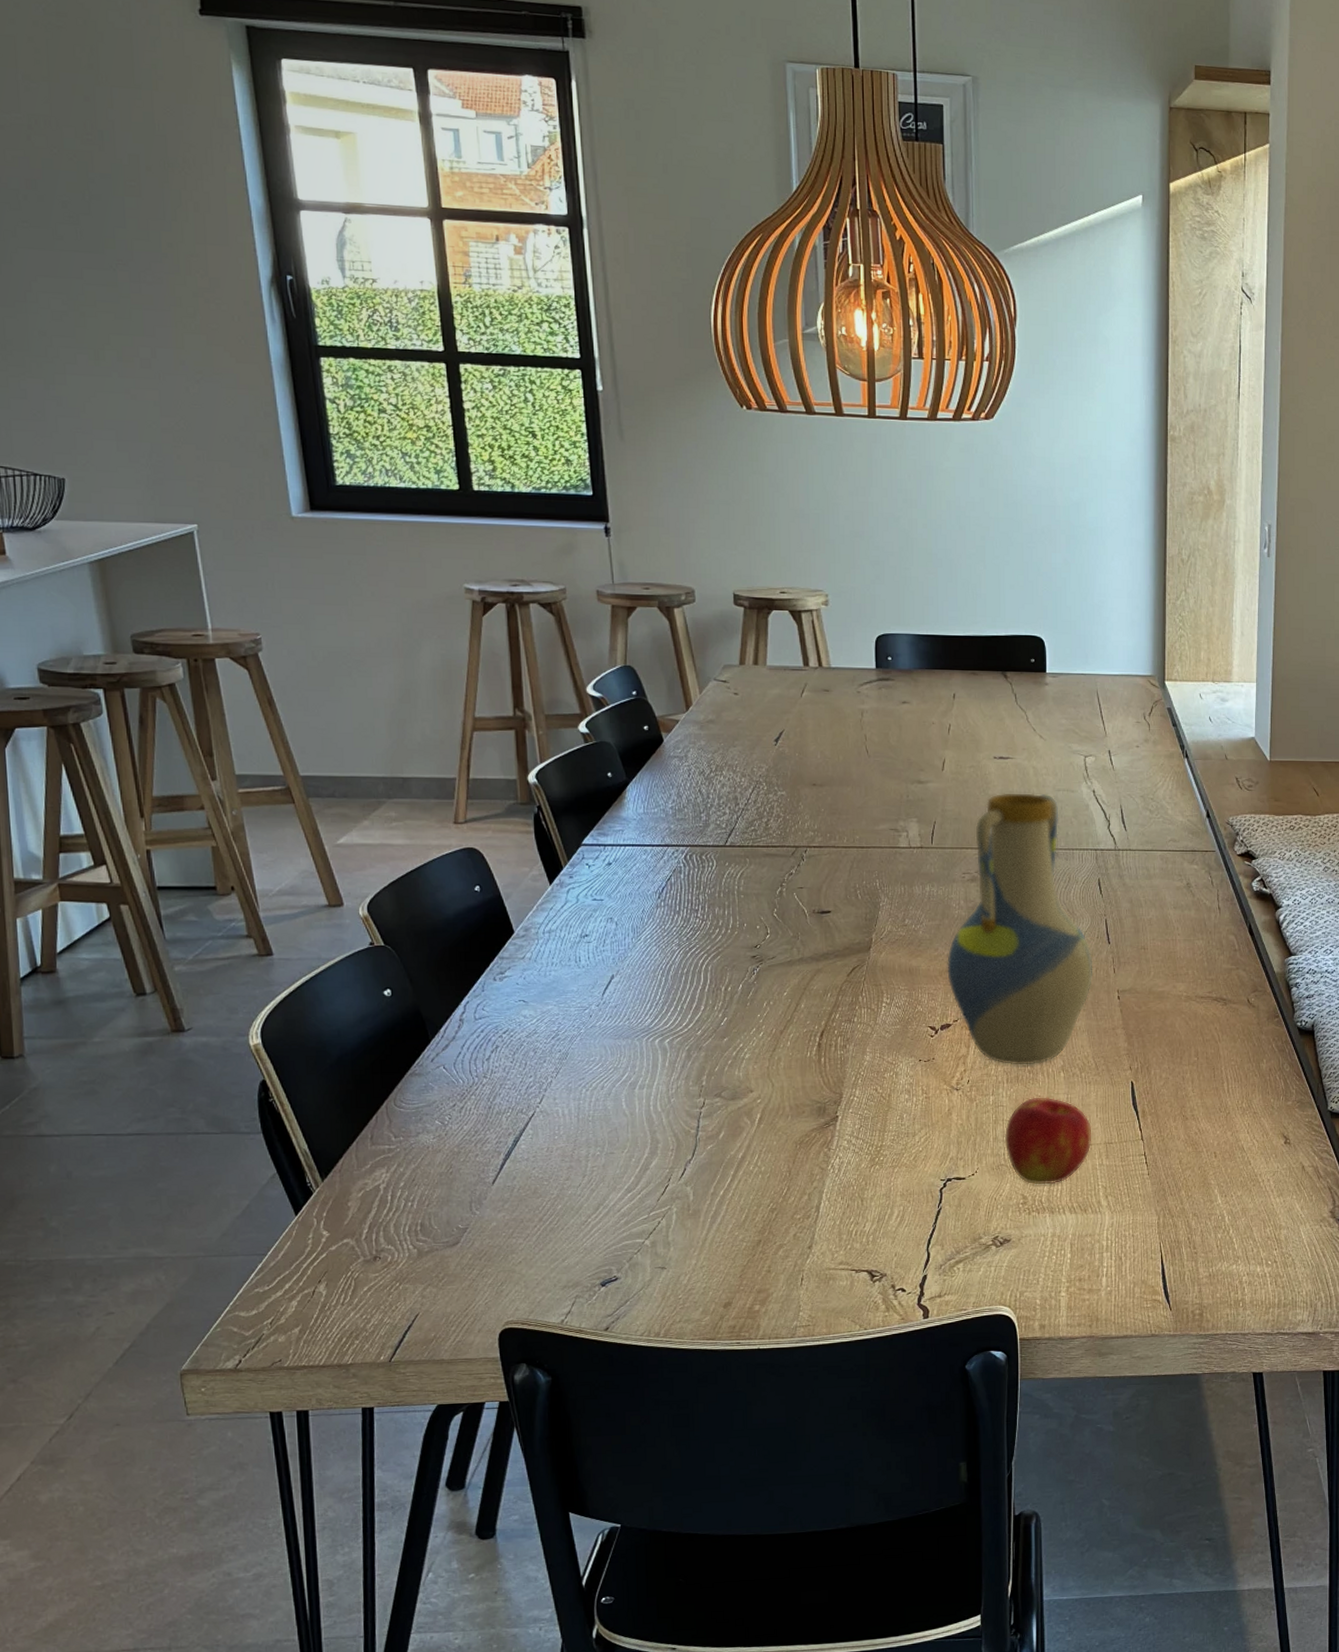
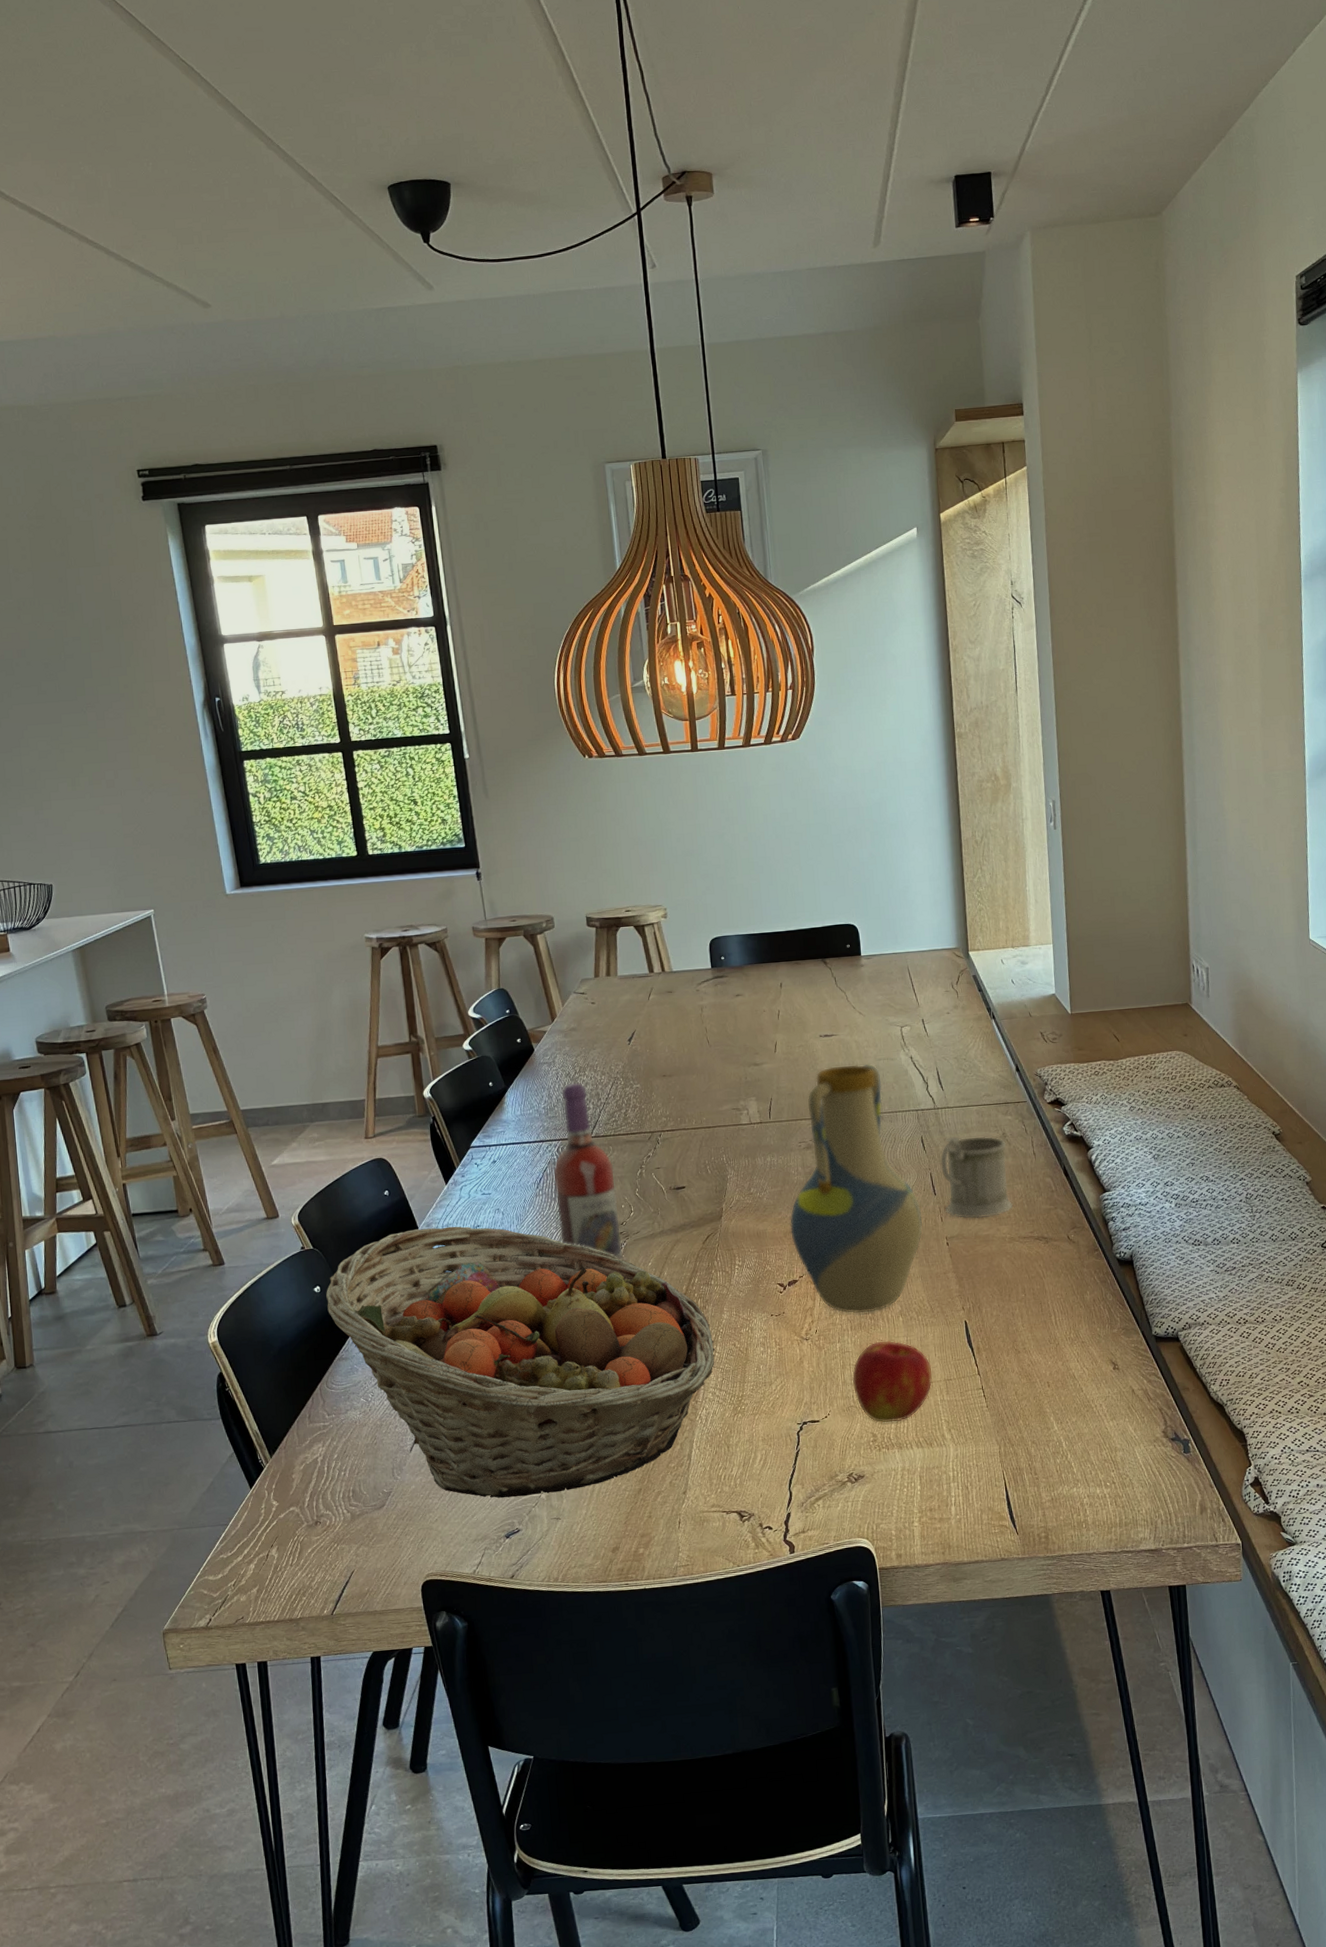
fruit basket: none [398,933,854,1242] -> present [326,1226,715,1498]
wine bottle: none [679,782,755,987] -> present [554,1083,623,1260]
mug: none [1118,882,1193,973] -> present [941,1136,1014,1219]

